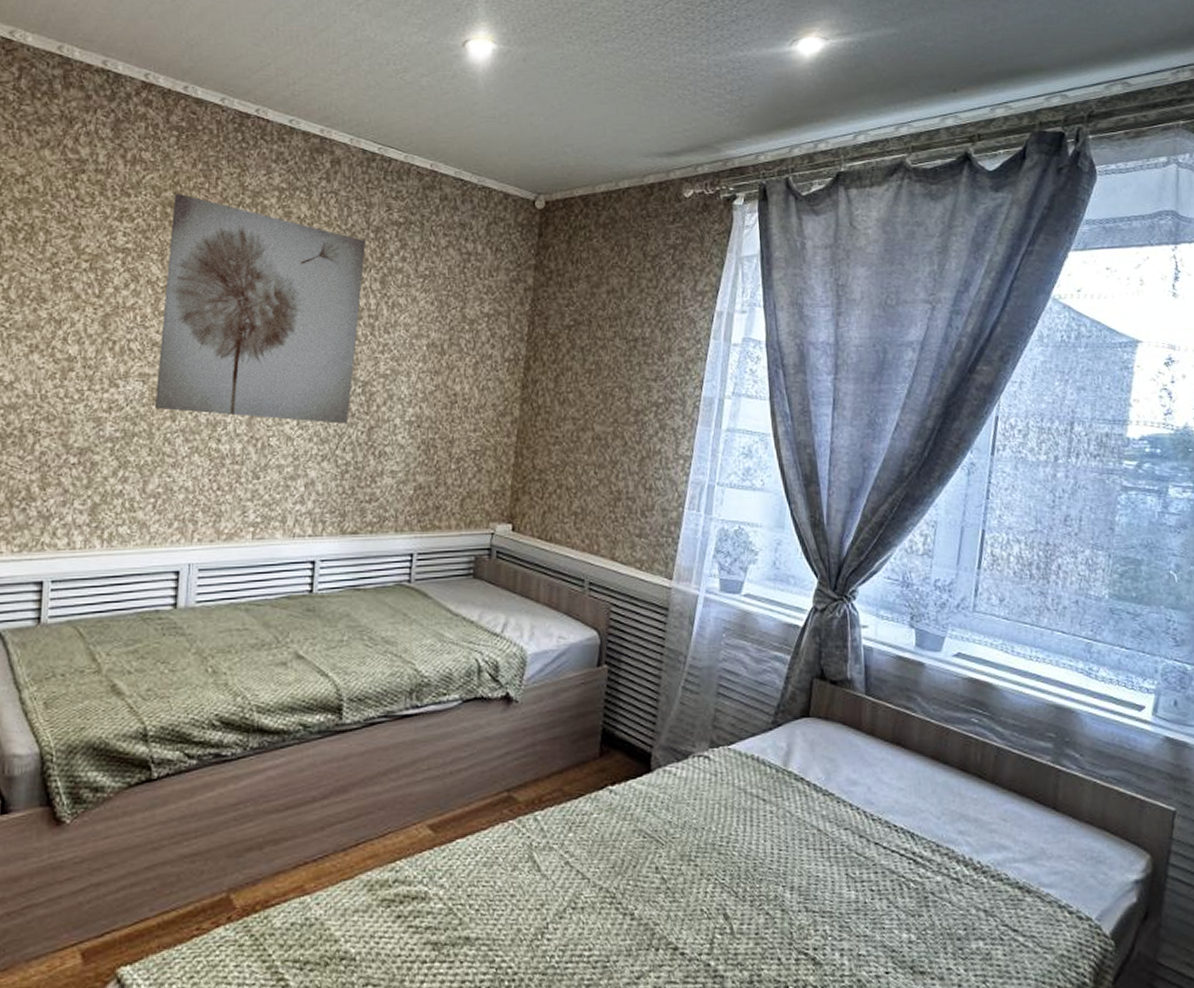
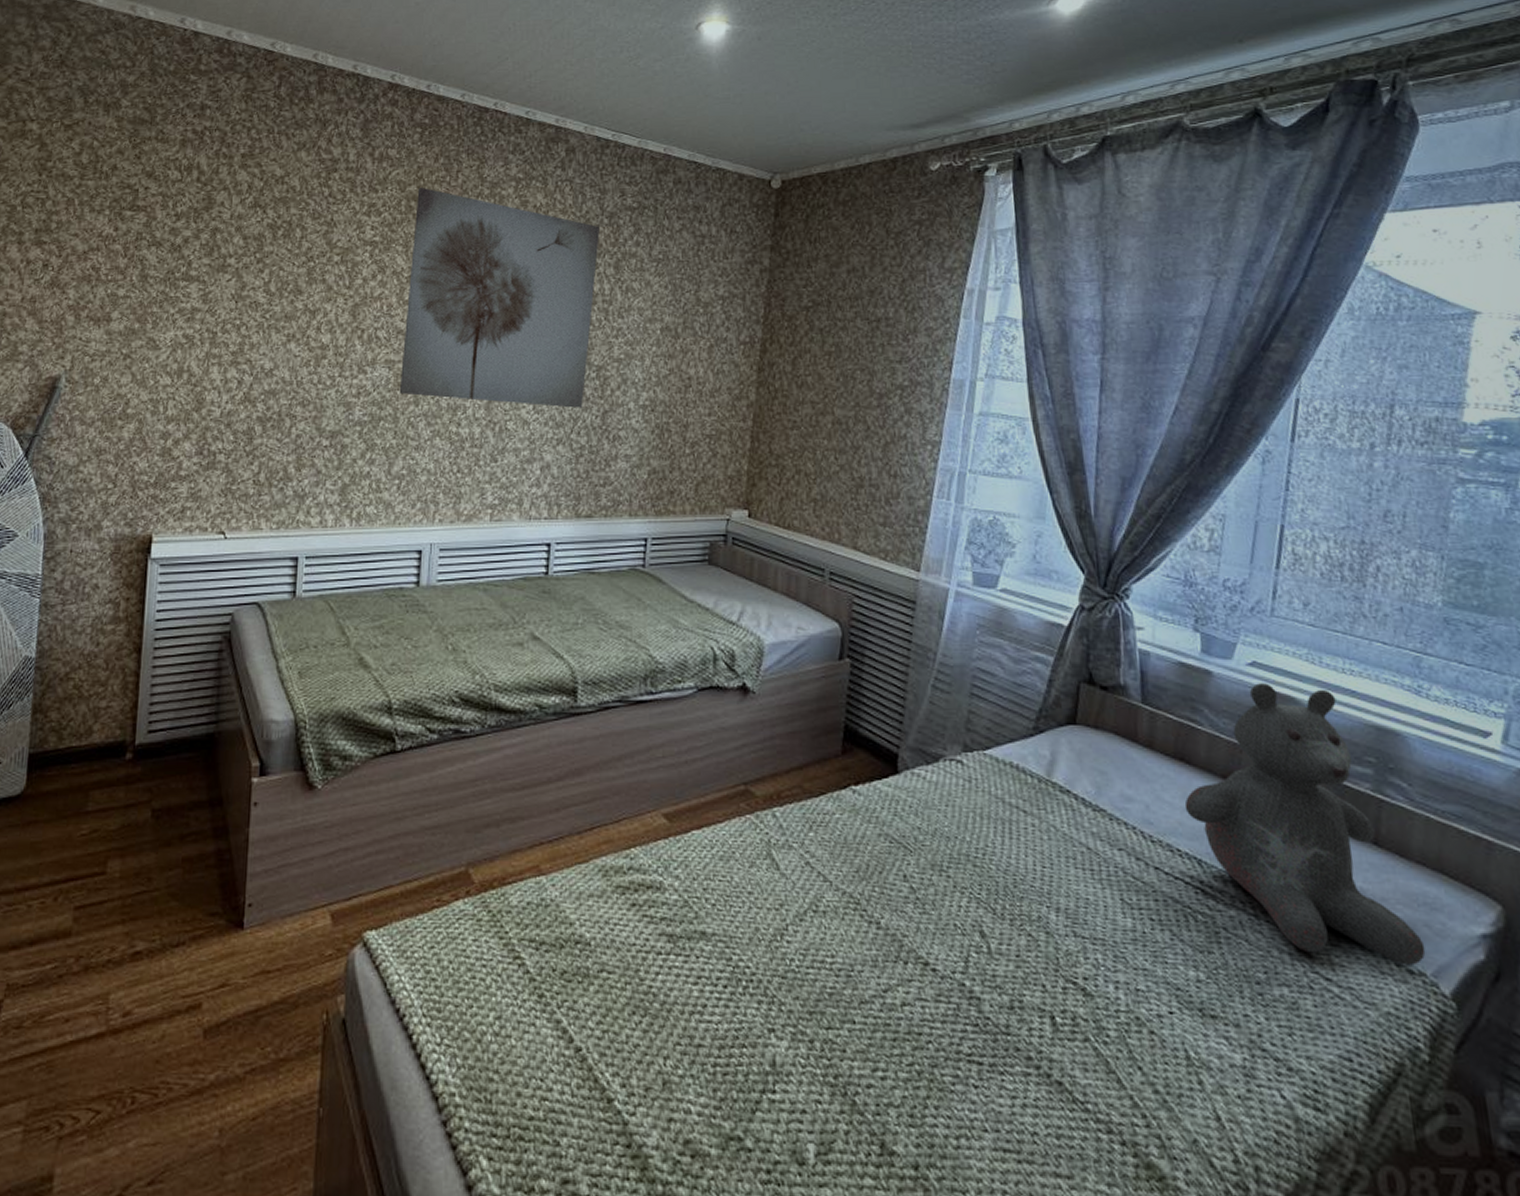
teddy bear: none [900,672,1092,913] -> present [1184,683,1426,966]

